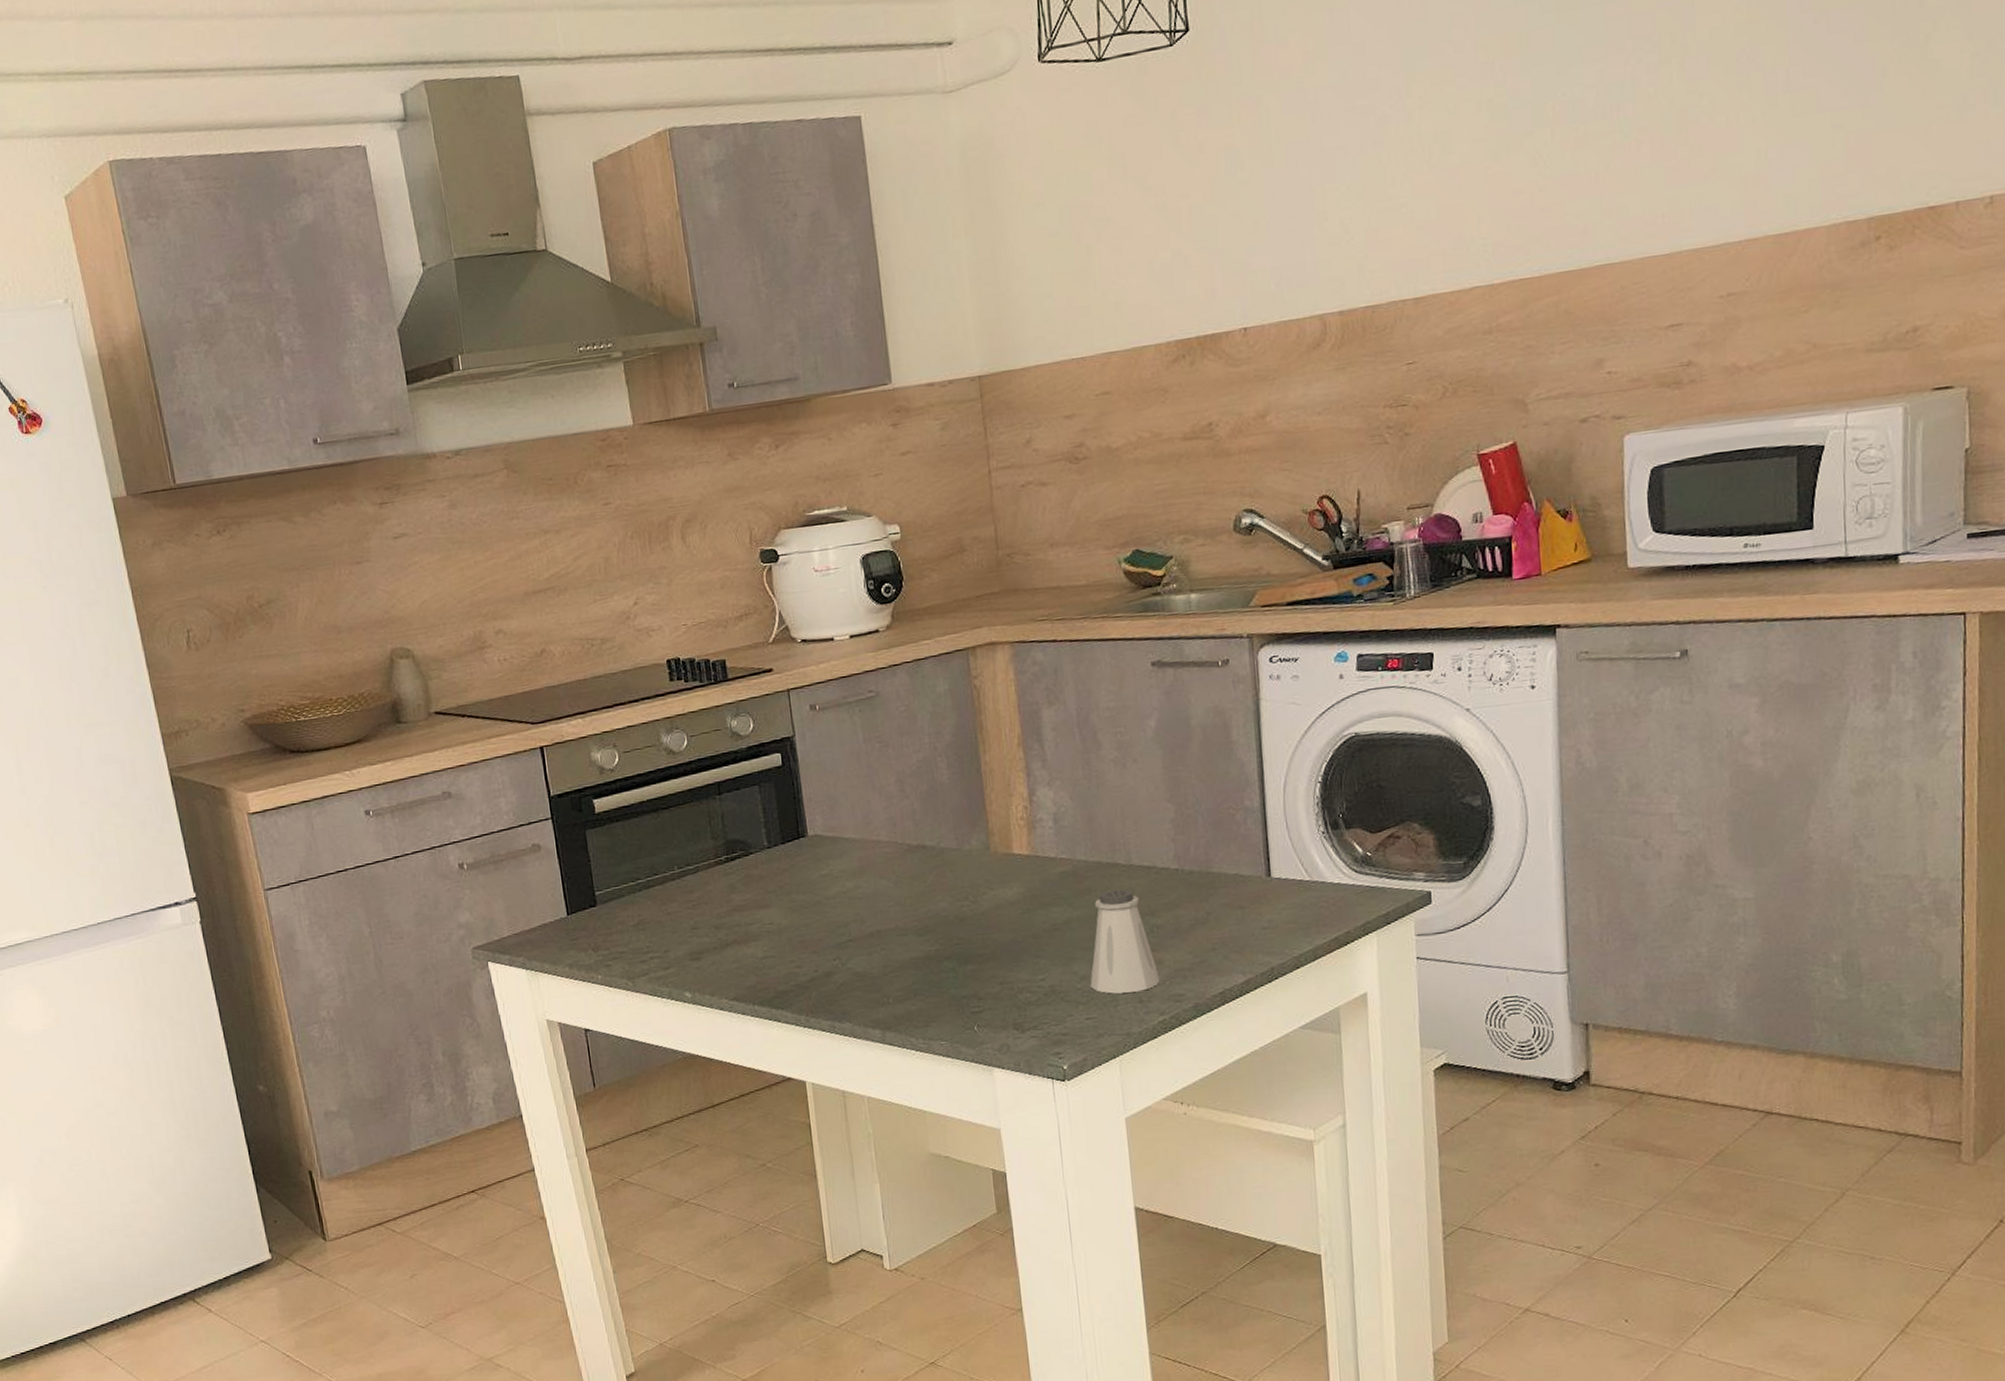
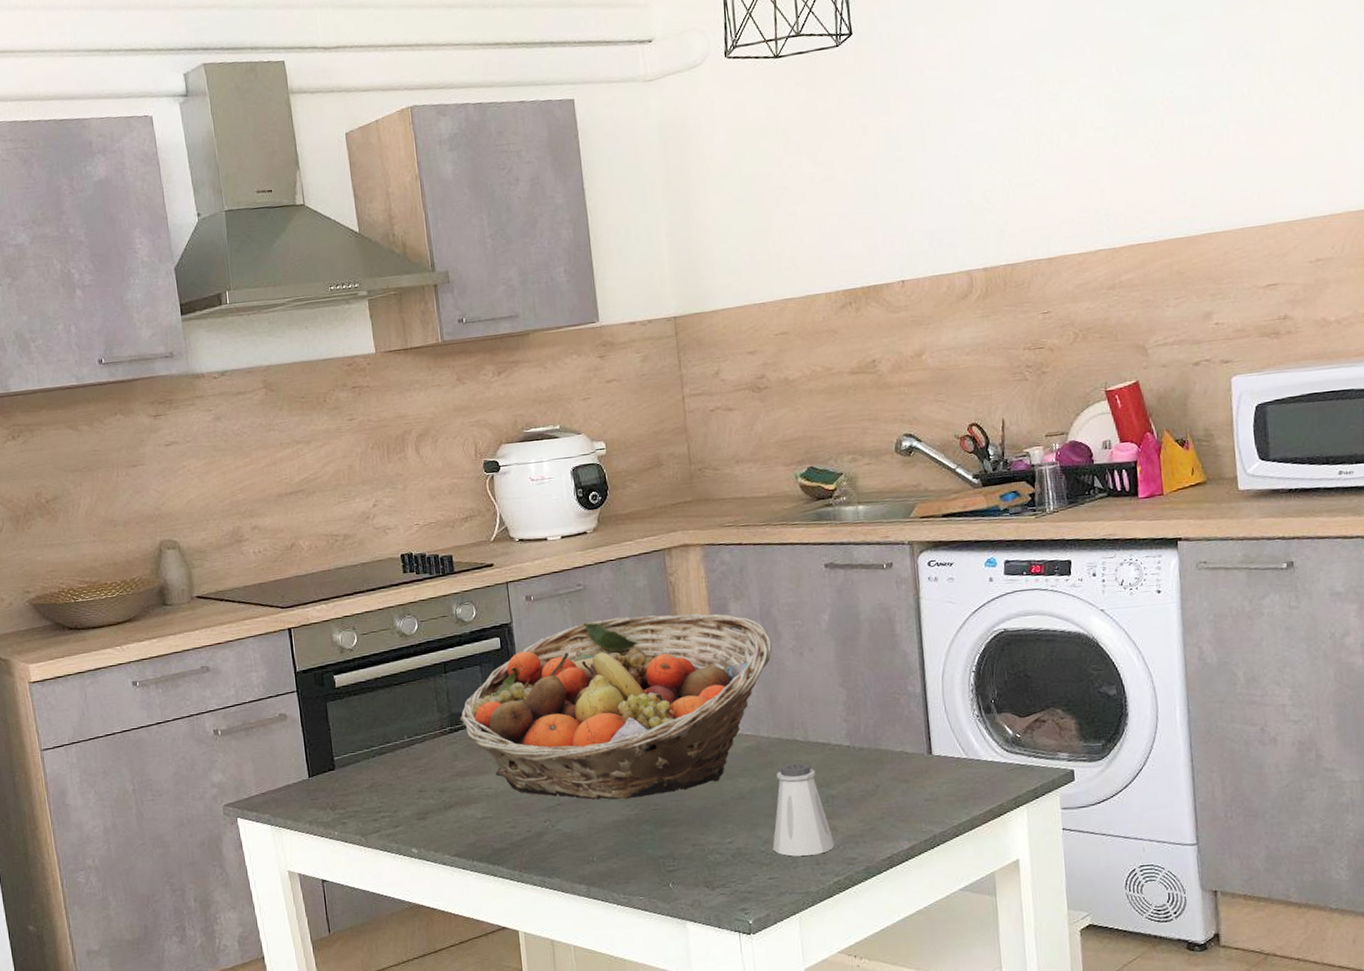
fruit basket: none [736,721,1091,935] -> present [459,613,772,800]

